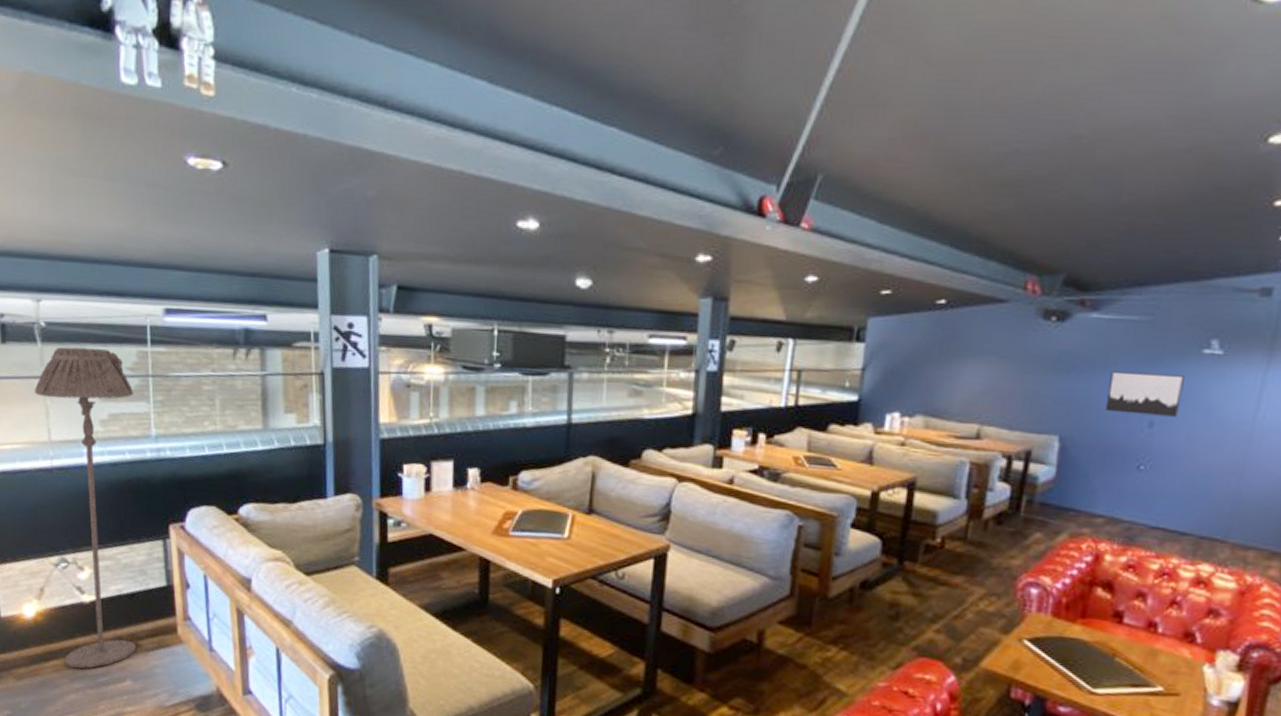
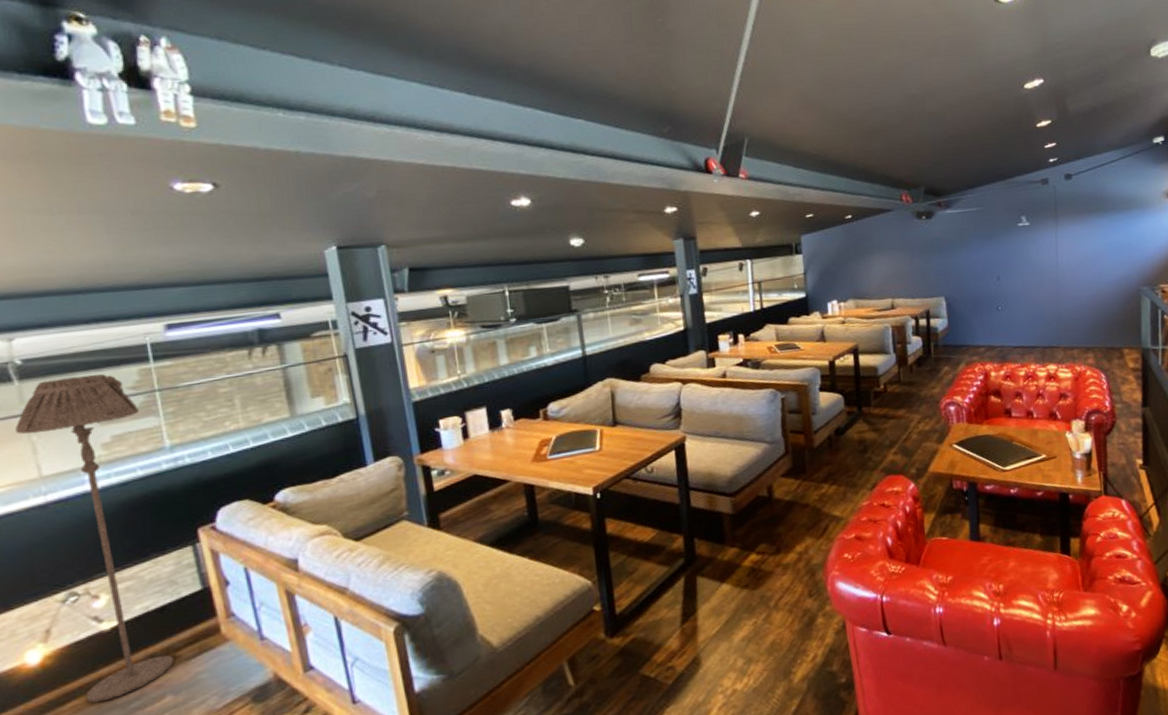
wall art: present [1104,371,1185,417] -> none [967,242,1013,274]

